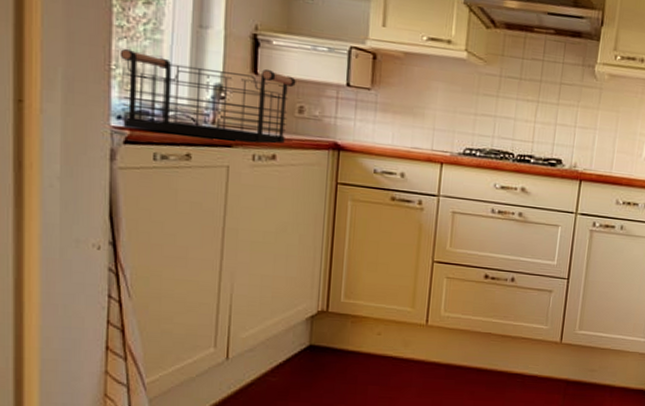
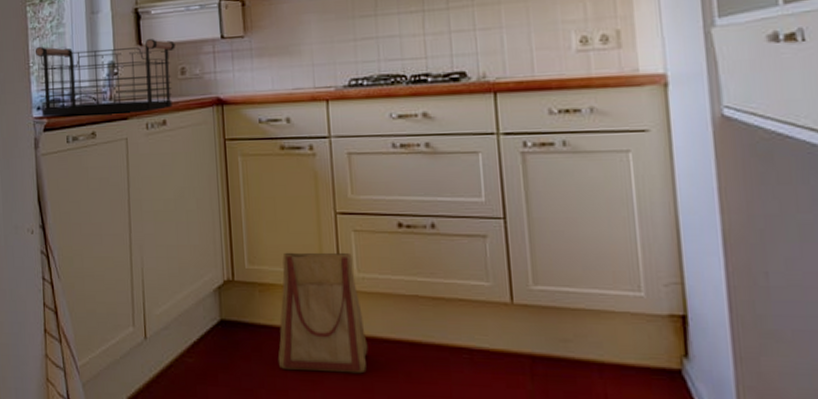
shopping bag: none [360,290,443,392] -> present [277,252,368,374]

